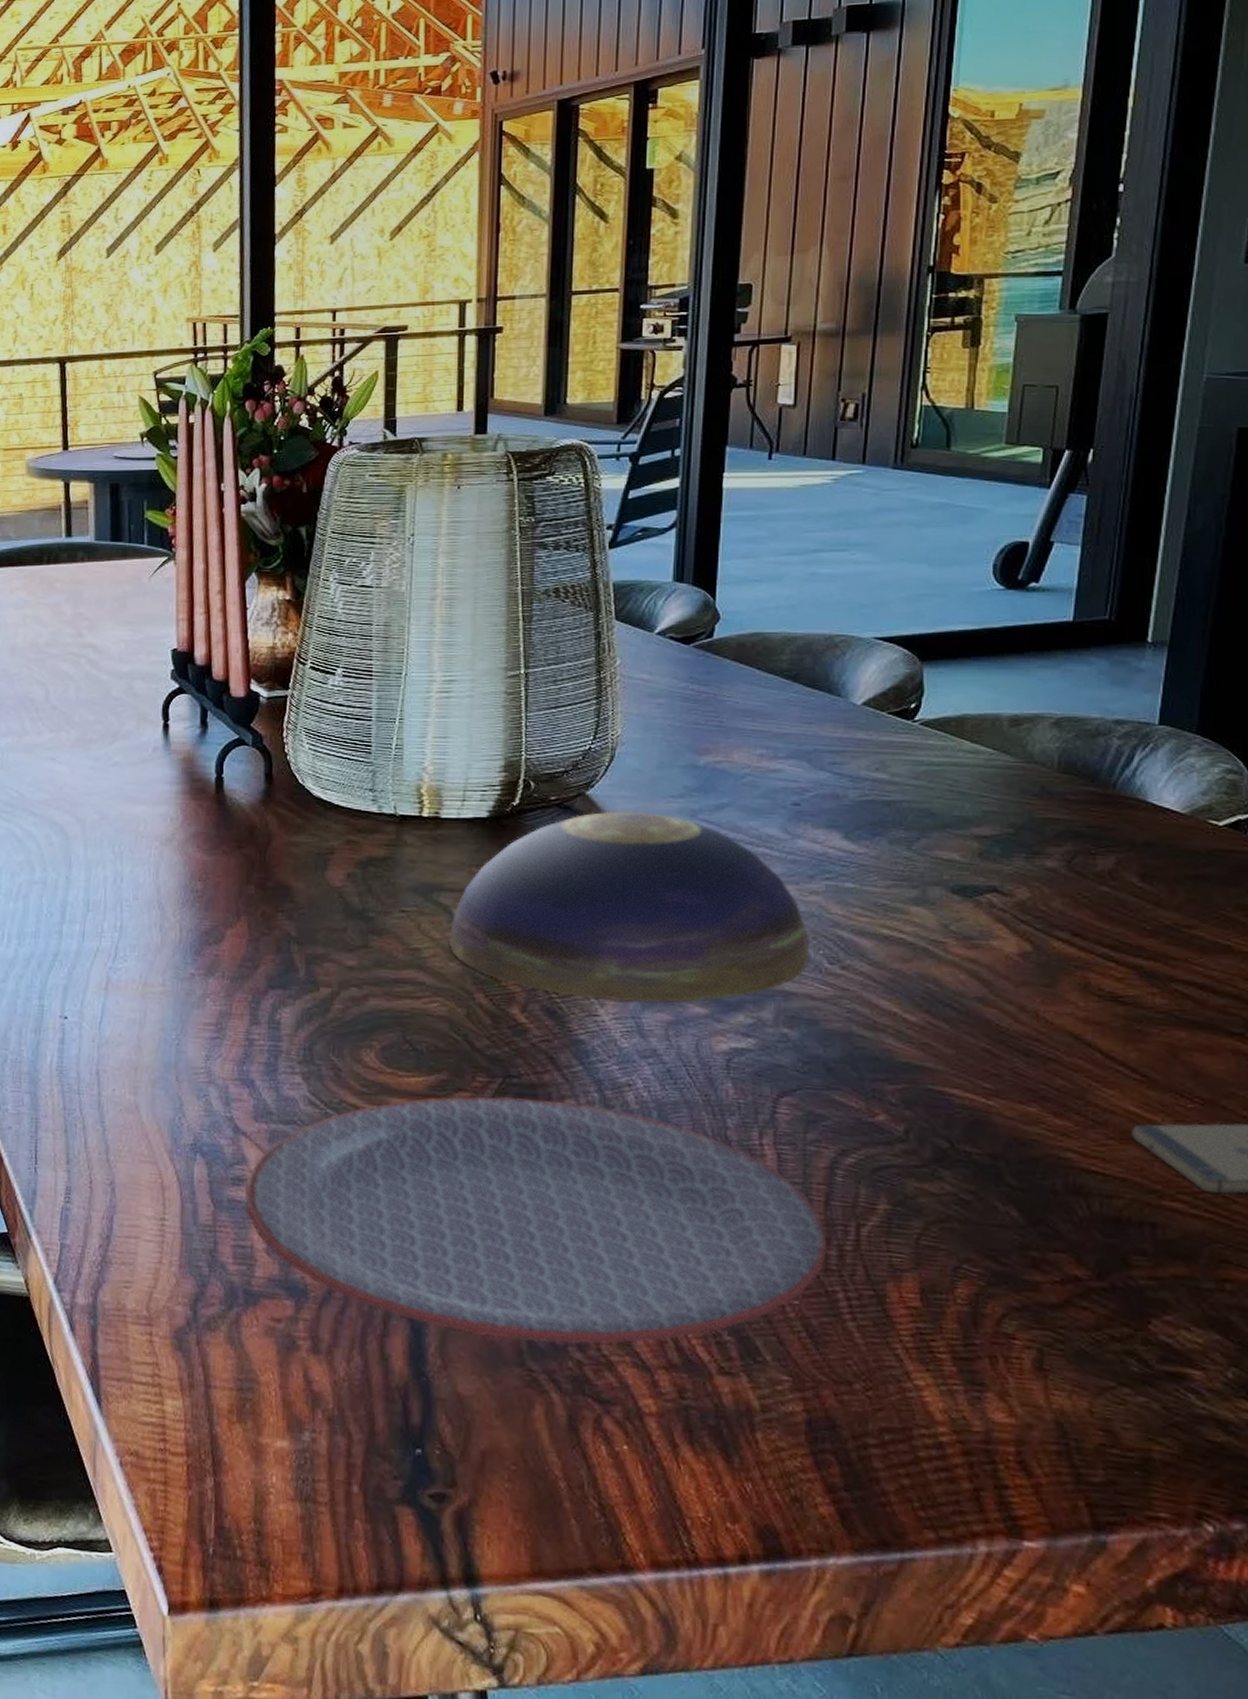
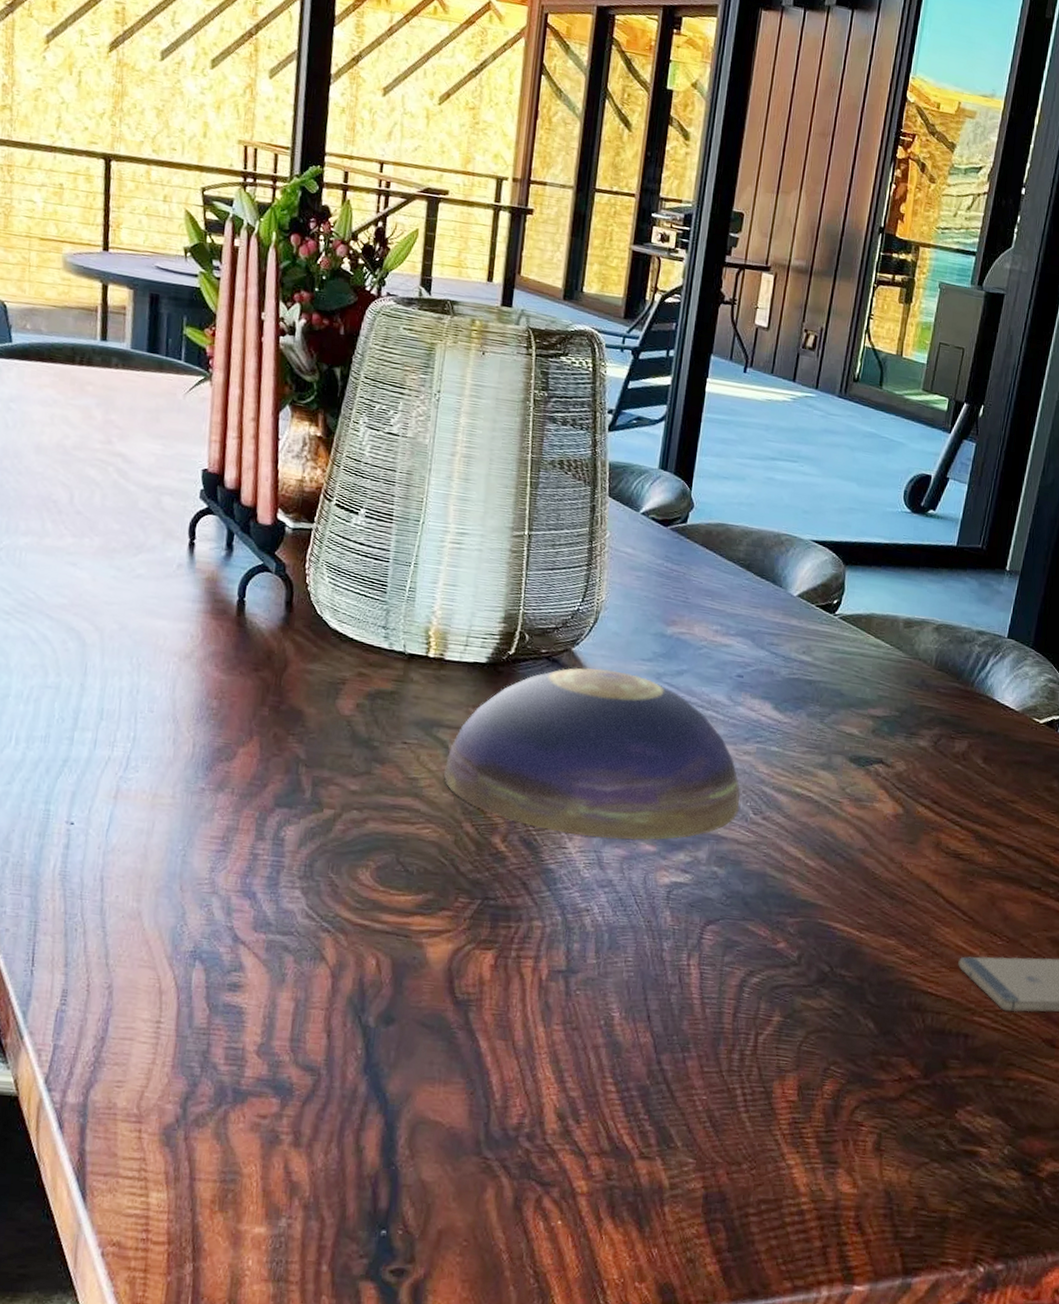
plate: present [244,1096,827,1344] -> none [239,915,732,1135]

